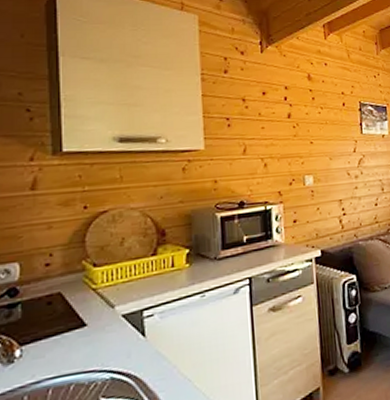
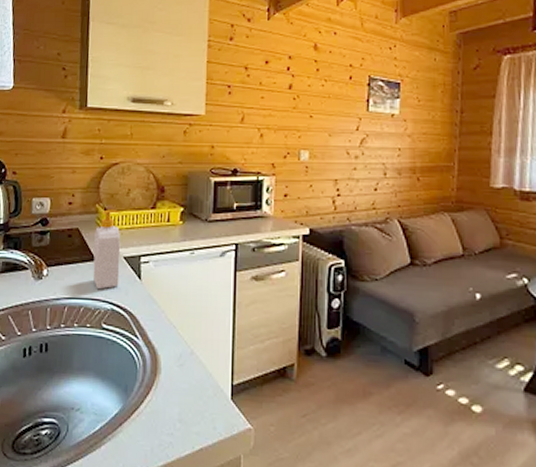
soap bottle: none [83,263,119,360] -> present [93,209,121,290]

